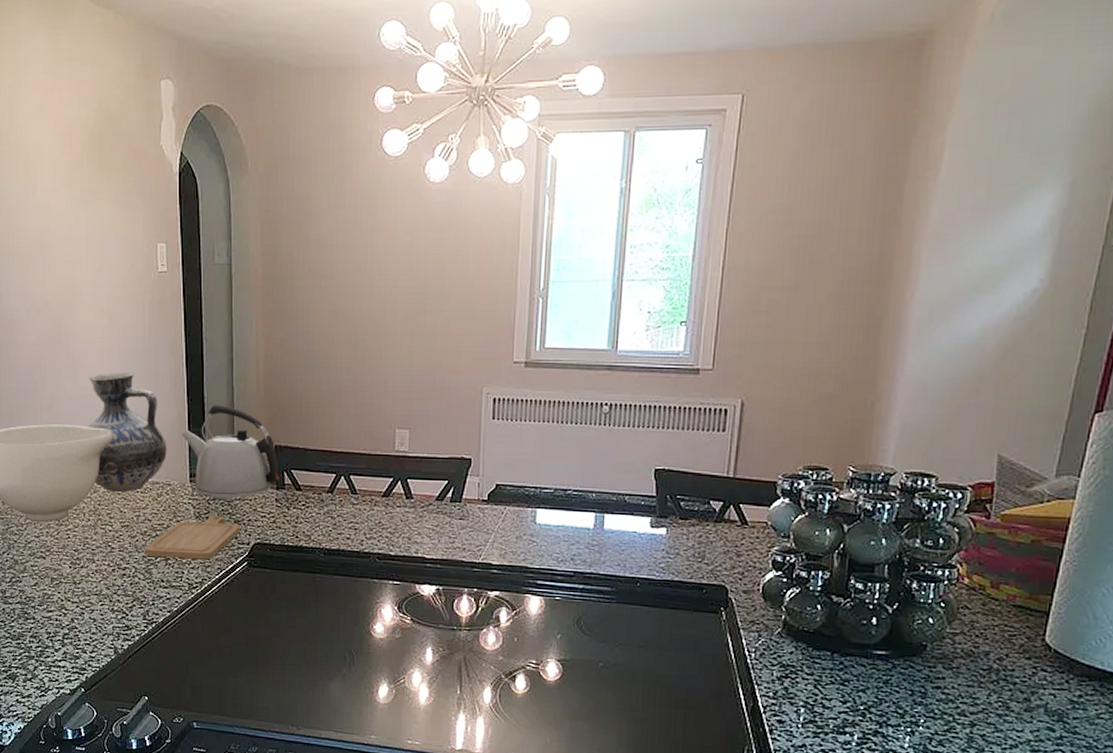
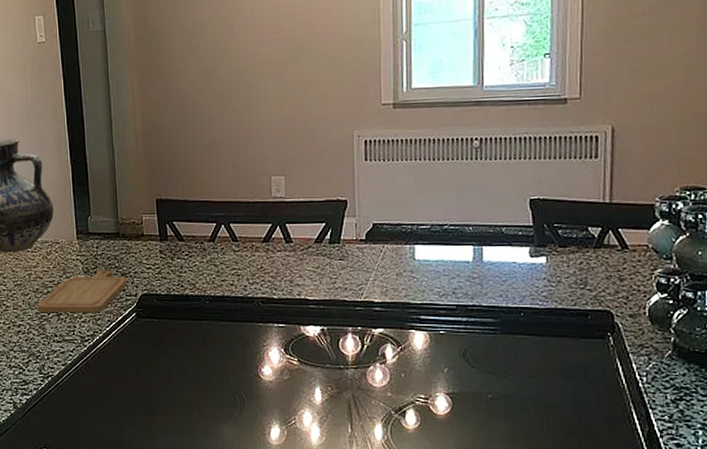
kettle: present [181,405,280,501] -> none [66,164,162,255]

